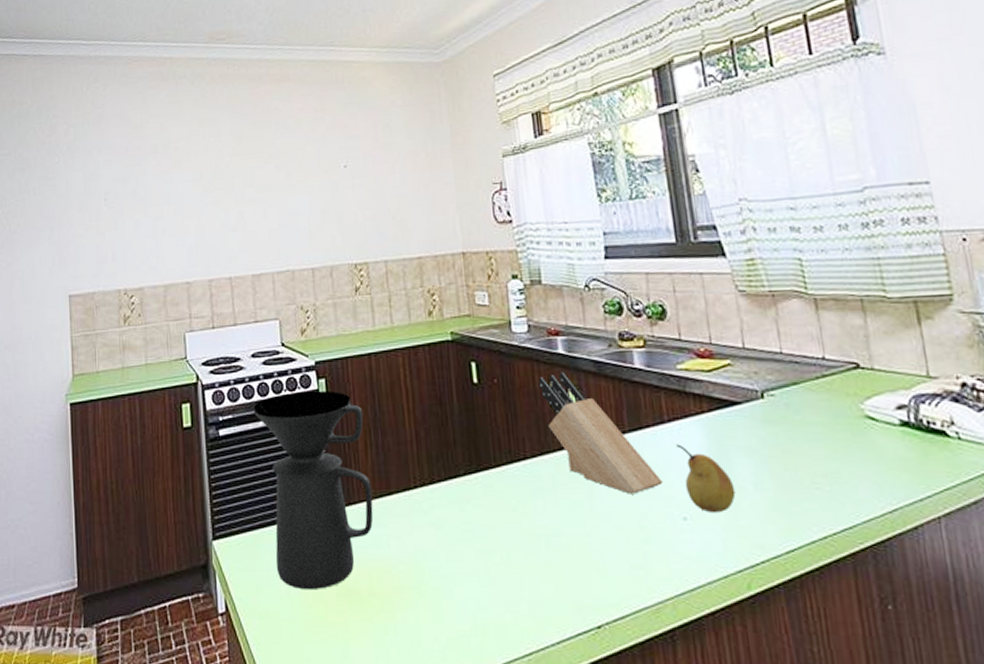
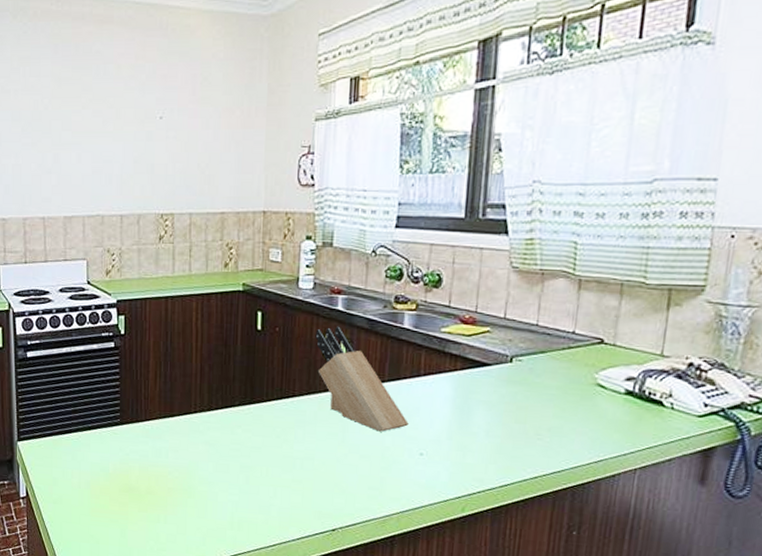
coffee maker: present [253,390,374,589] -> none [58,325,157,485]
fruit: present [675,444,736,513] -> none [426,394,470,452]

